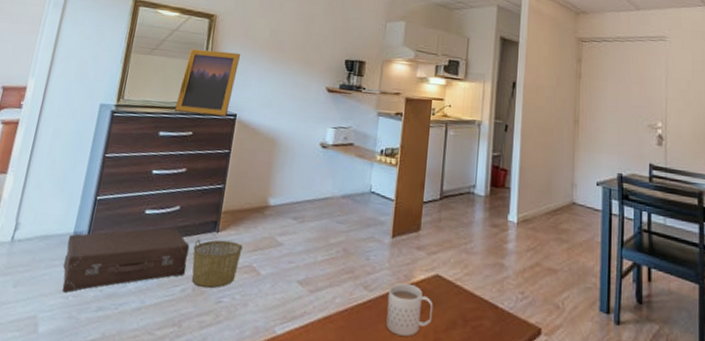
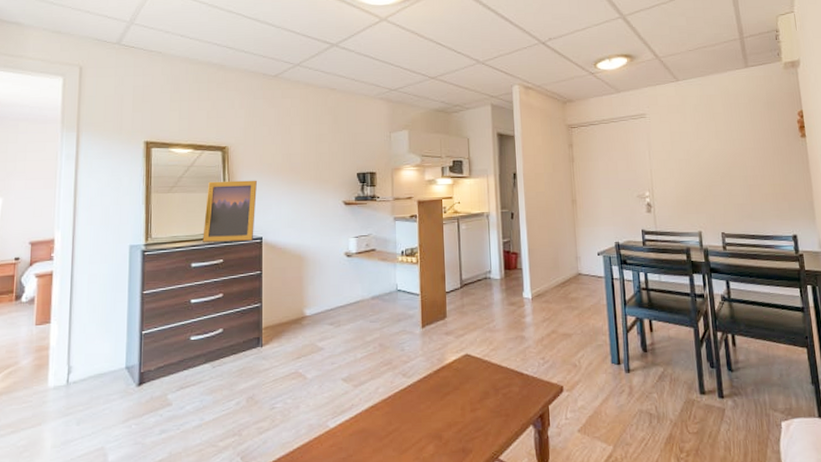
suitcase: present [62,226,190,292] -> none [121,347,238,422]
basket: present [191,239,243,288] -> none [241,353,287,397]
mug: present [386,282,434,337] -> none [425,365,467,412]

